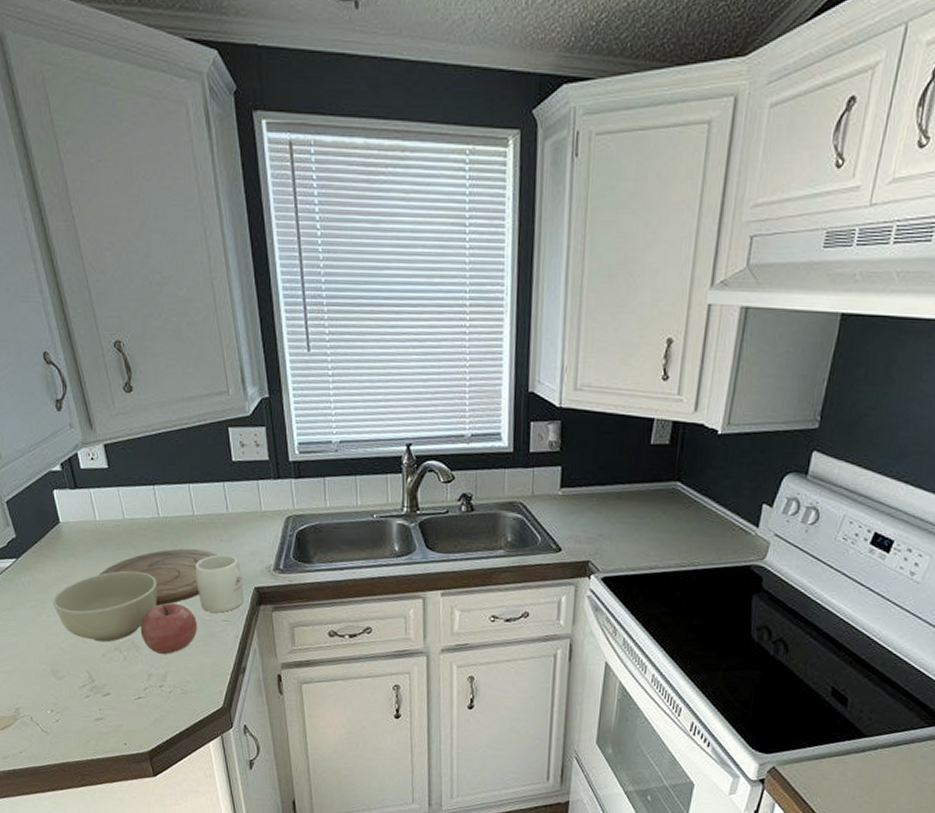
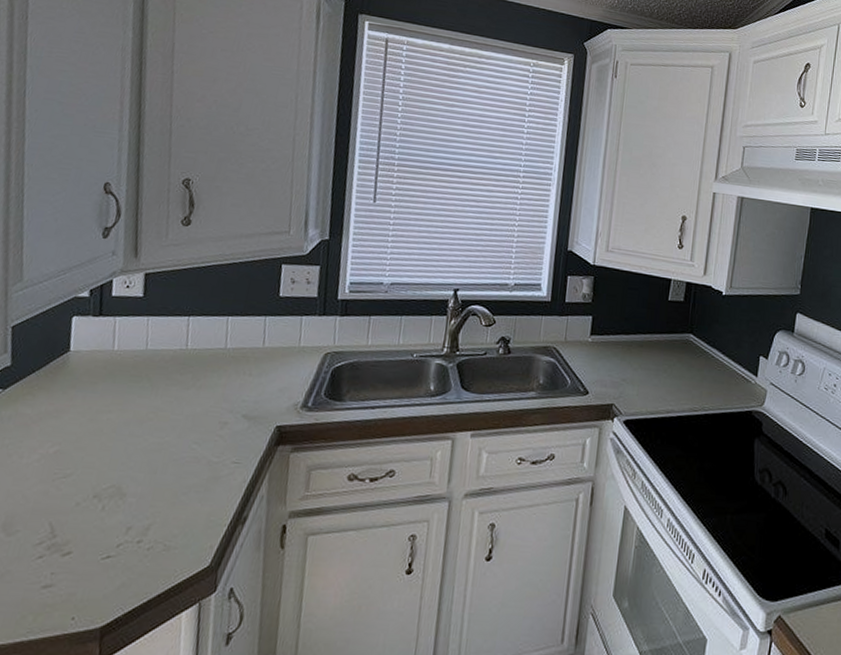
bowl: present [52,570,158,642] -> none [31,405,167,489]
cutting board: present [99,548,217,606] -> none [99,382,243,445]
fruit: present [140,603,198,655] -> none [131,442,202,503]
mug: present [196,554,244,613] -> none [210,389,265,454]

